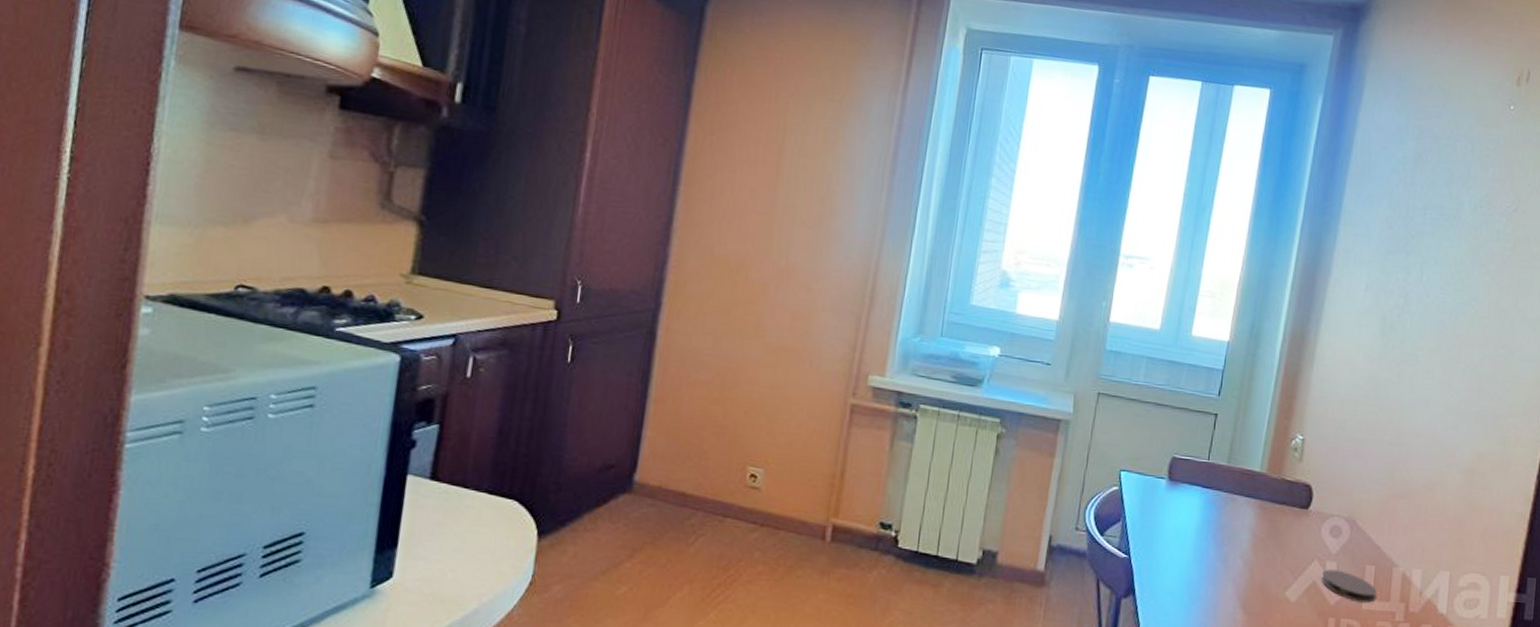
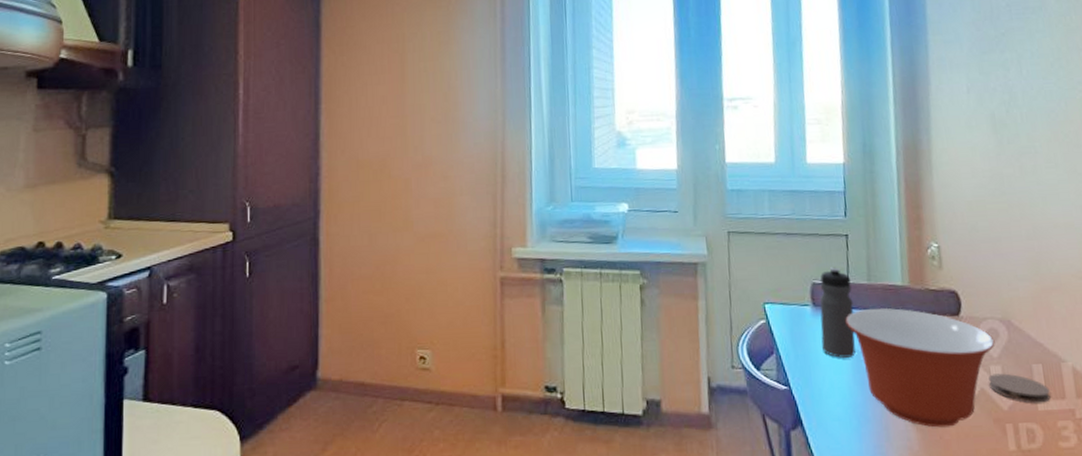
water bottle: none [1169,444,1211,535] -> present [820,267,856,358]
mixing bowl: none [1197,490,1337,614] -> present [845,308,995,428]

